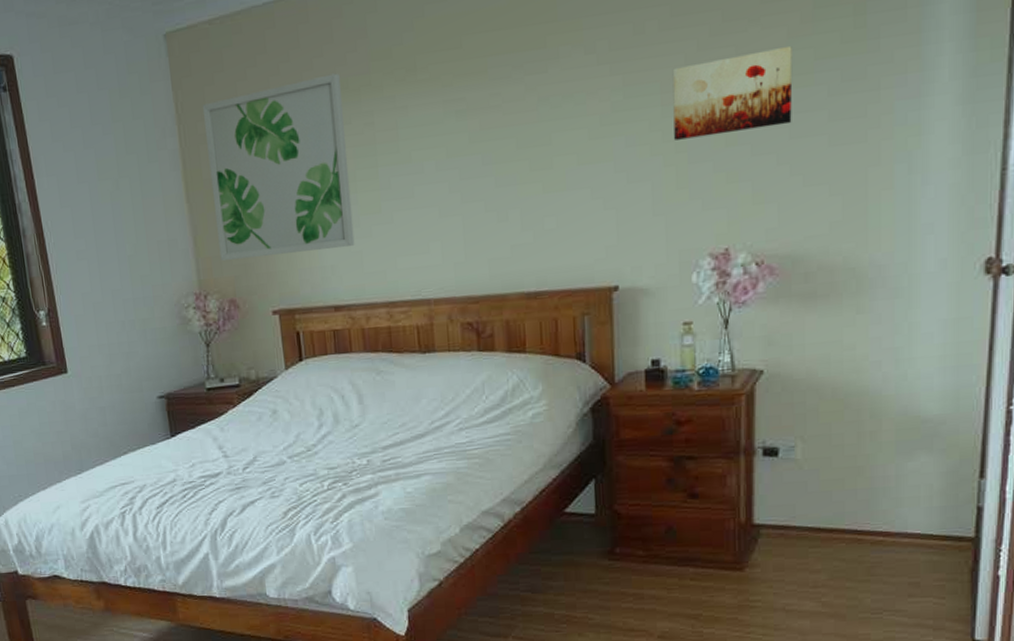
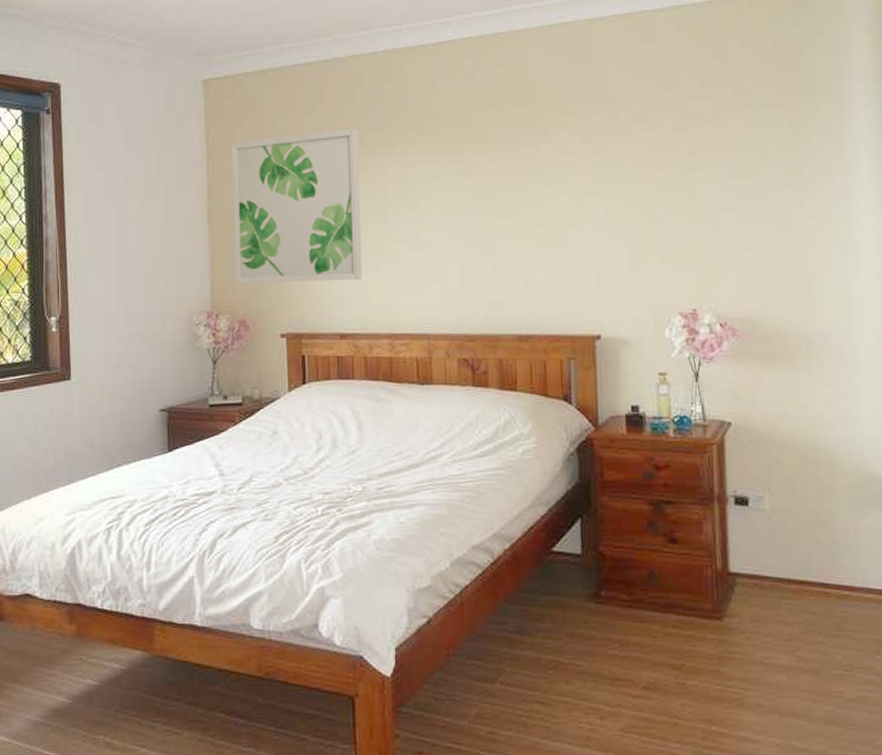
wall art: present [672,46,793,140] -> none [643,145,744,212]

